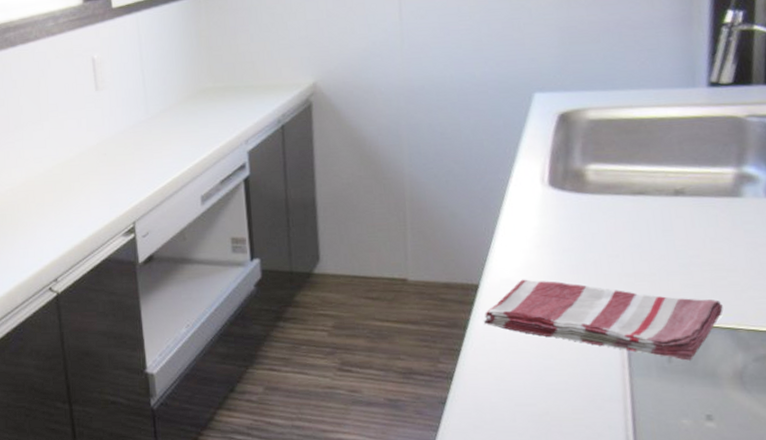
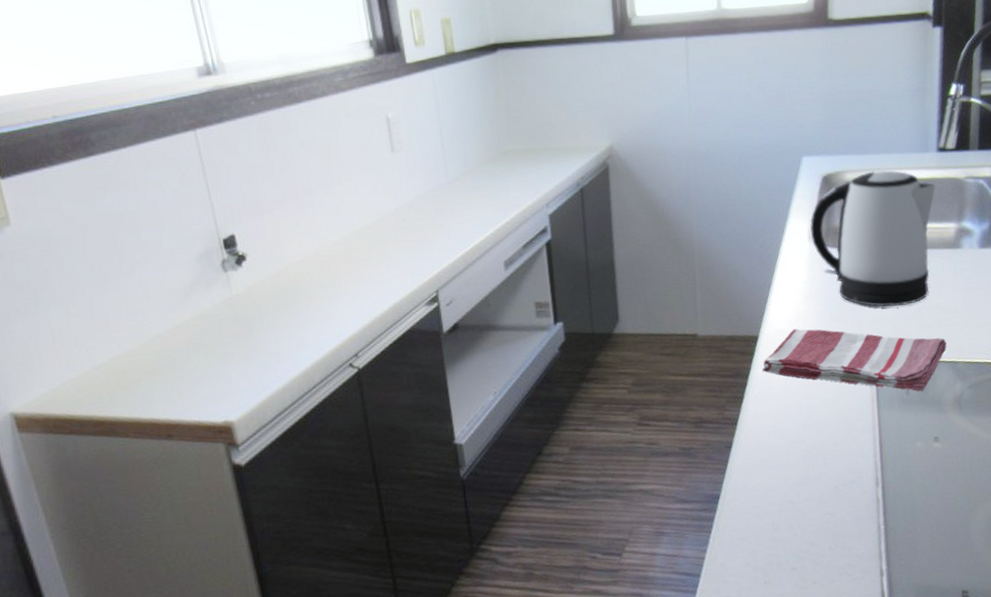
kettle: none [543,107,706,261] -> present [810,170,936,307]

